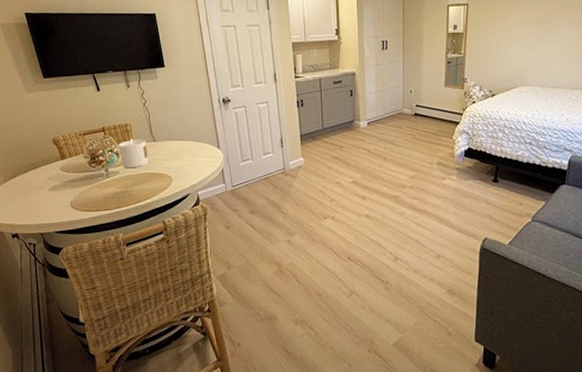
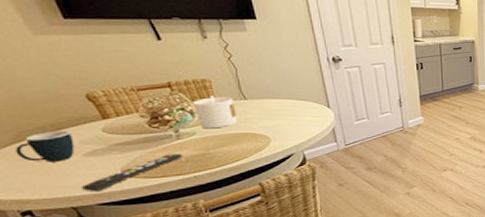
mug: none [12,168,44,195] -> present [15,130,75,162]
remote control: none [47,190,110,221] -> present [82,153,183,192]

